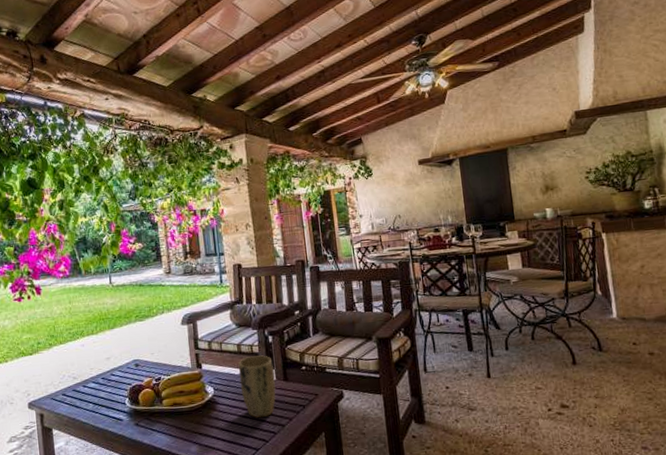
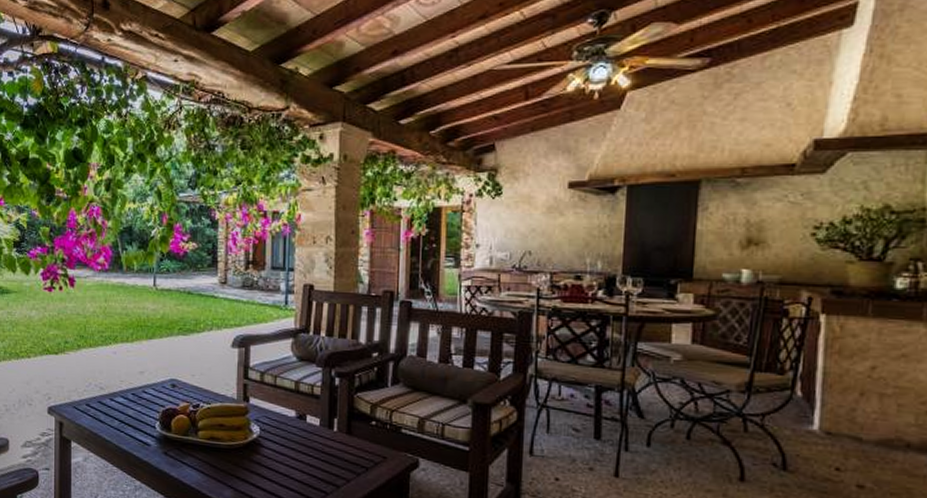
plant pot: present [238,354,276,418] -> none [292,397,337,473]

